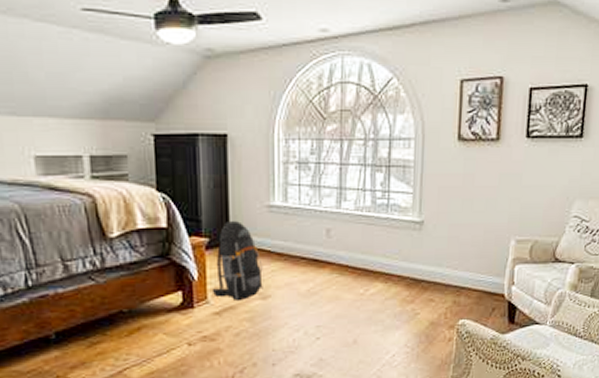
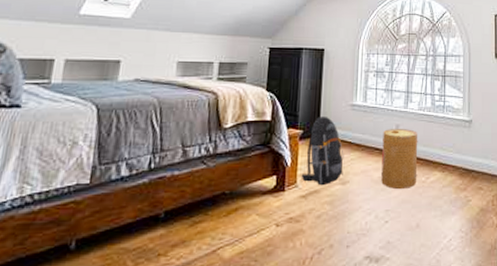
basket: none [308,232,355,304] -> present [380,128,418,190]

